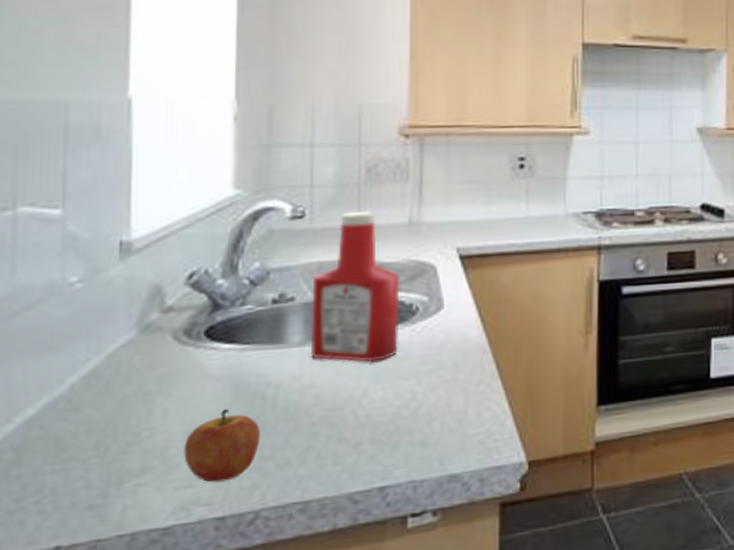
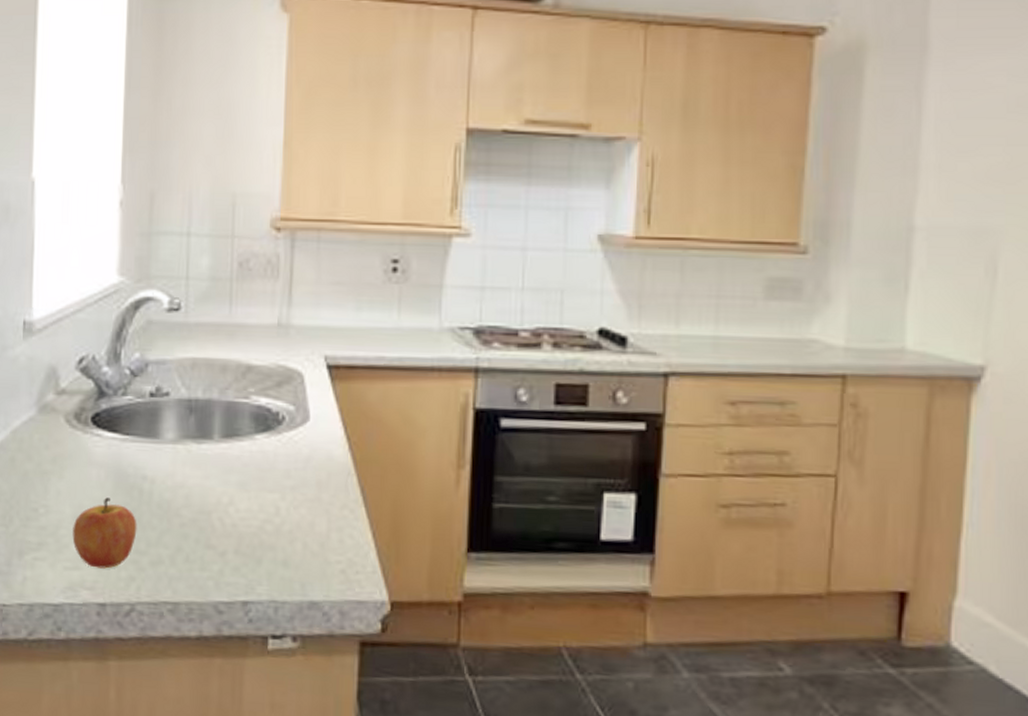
ketchup bottle: present [310,210,400,363] -> none [182,307,268,470]

